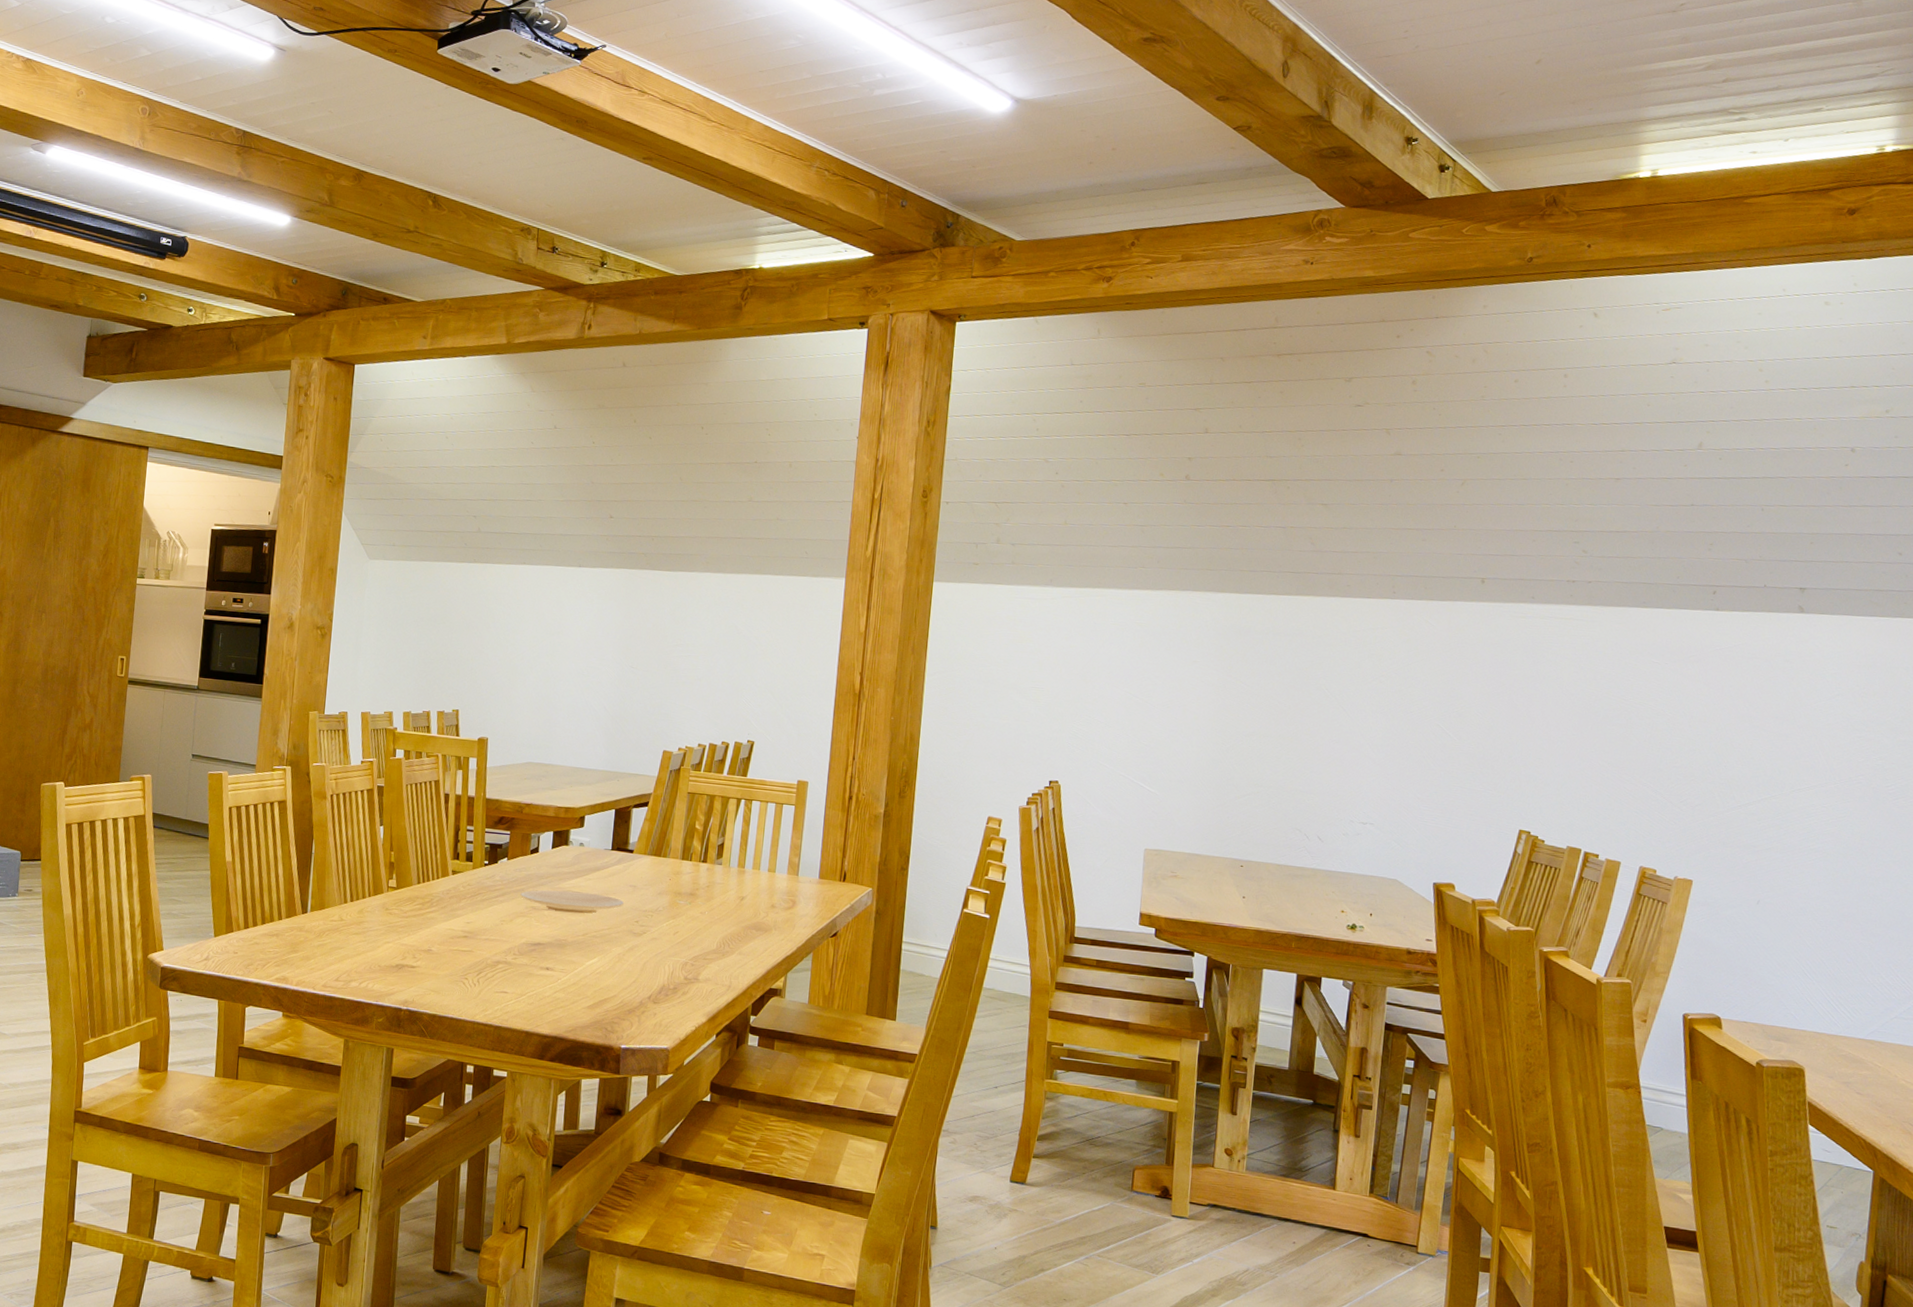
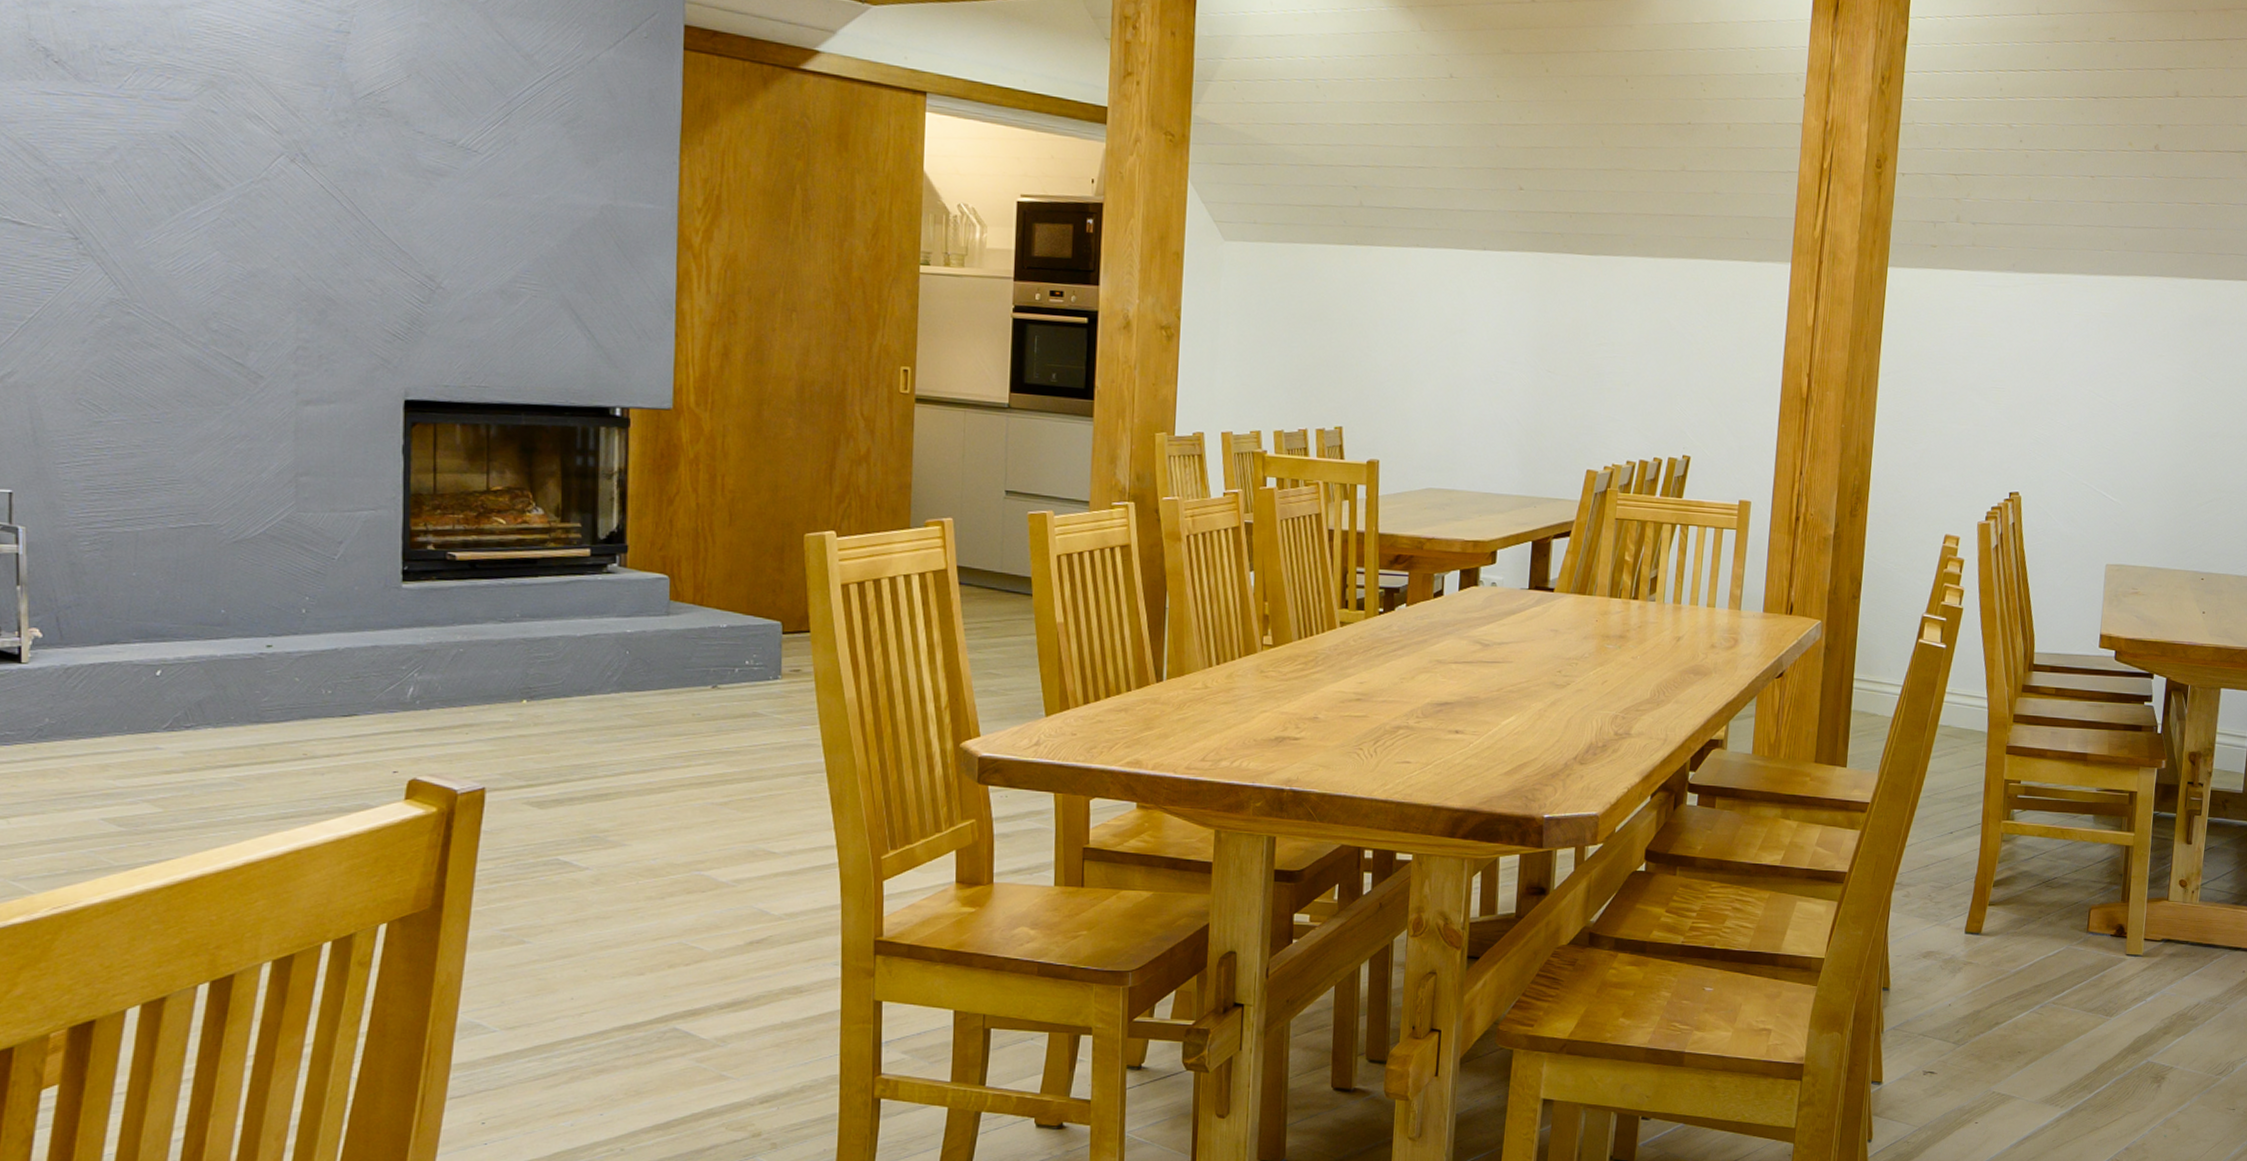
plate: present [520,889,624,913] -> none [1422,639,1544,665]

